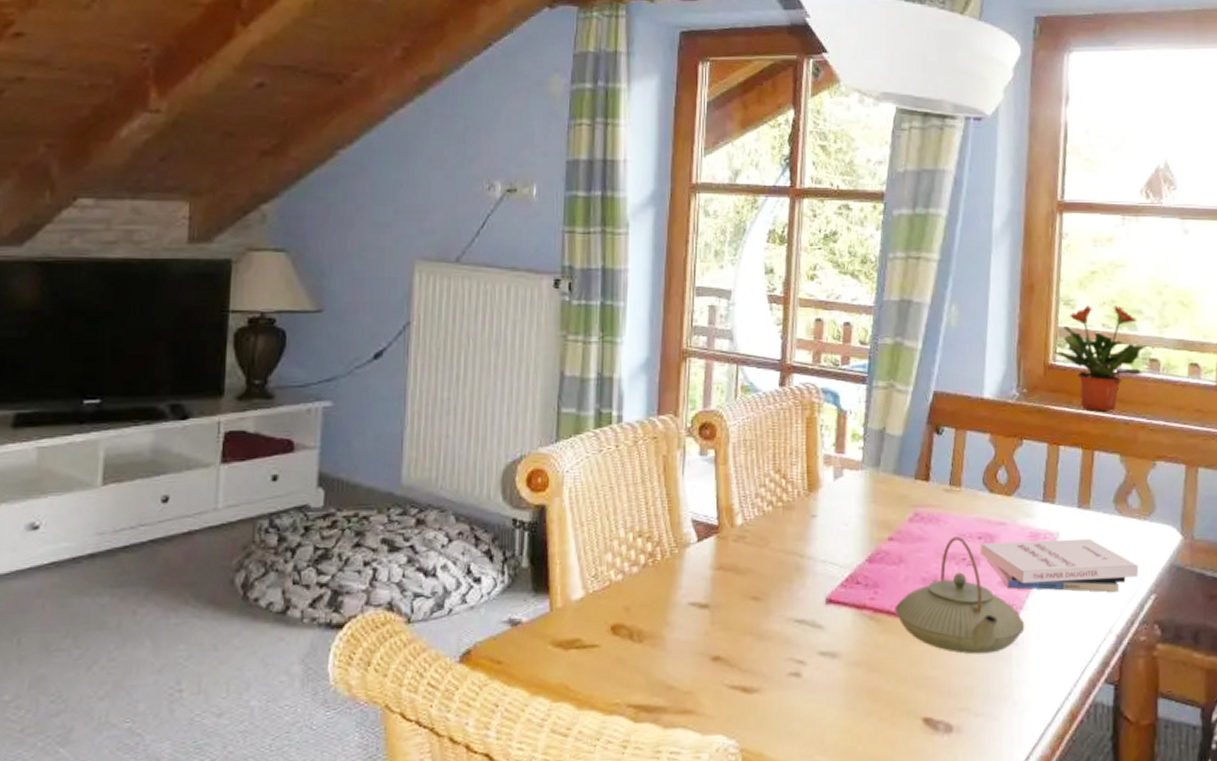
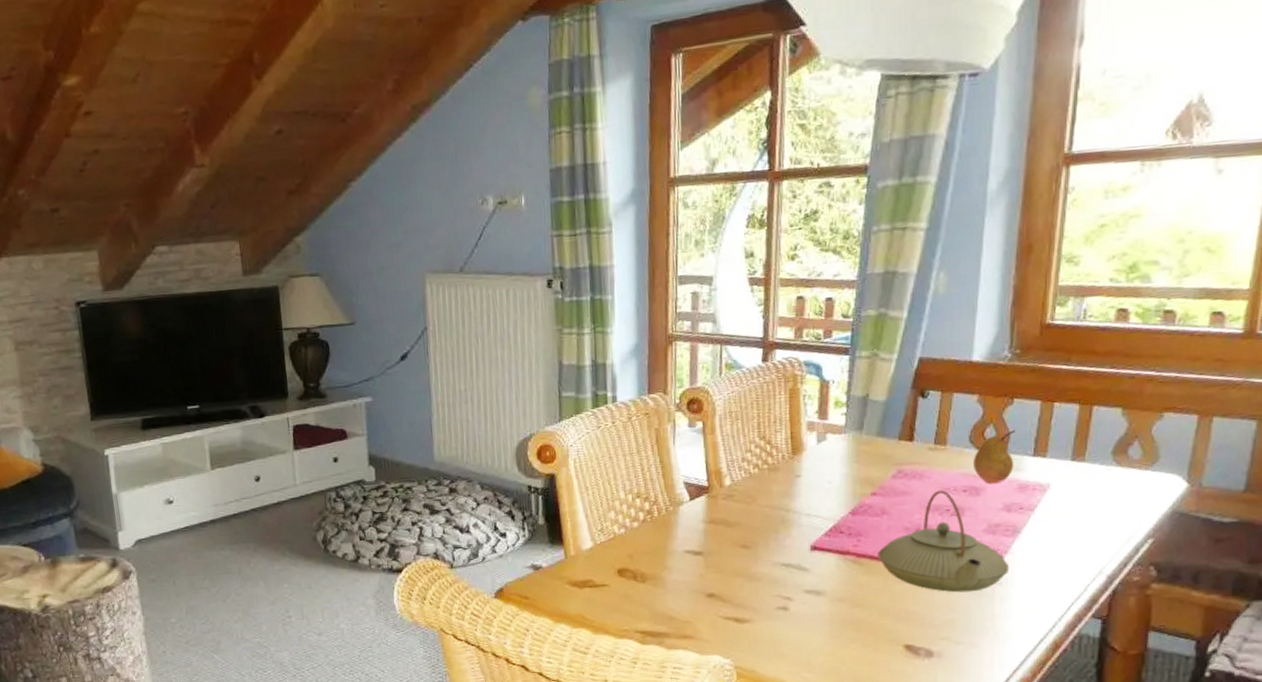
books: present [980,538,1139,593] -> none [965,488,1136,538]
fruit: none [987,473,1026,530] -> present [974,430,1016,483]
potted plant: present [1054,305,1147,412] -> none [1052,257,1161,367]

